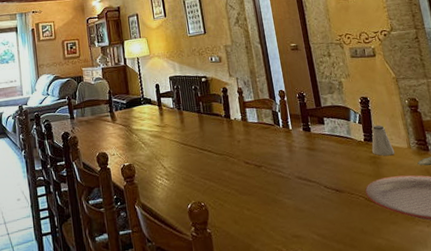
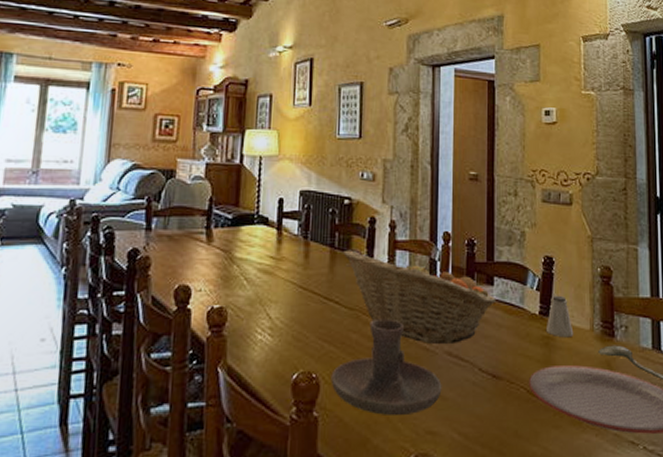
fruit basket: none [208,112,328,173] -> present [343,250,496,344]
candle holder: none [215,158,299,227] -> present [331,318,442,416]

